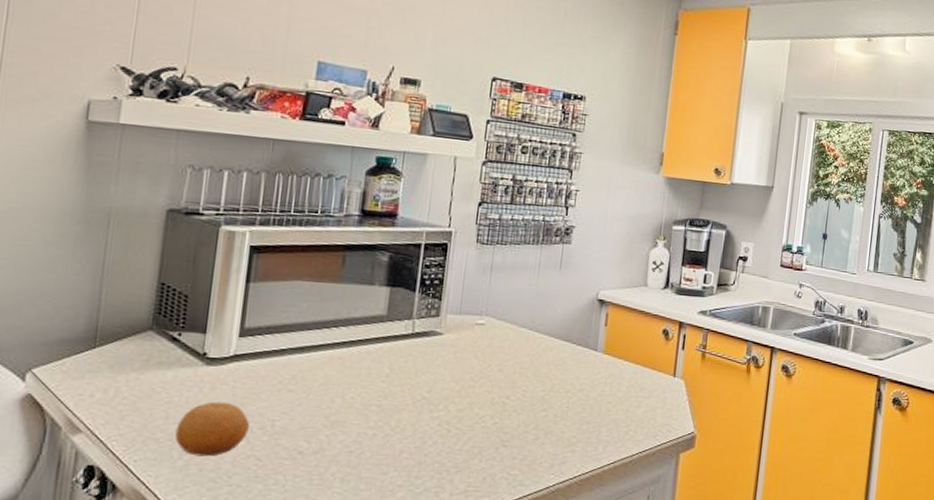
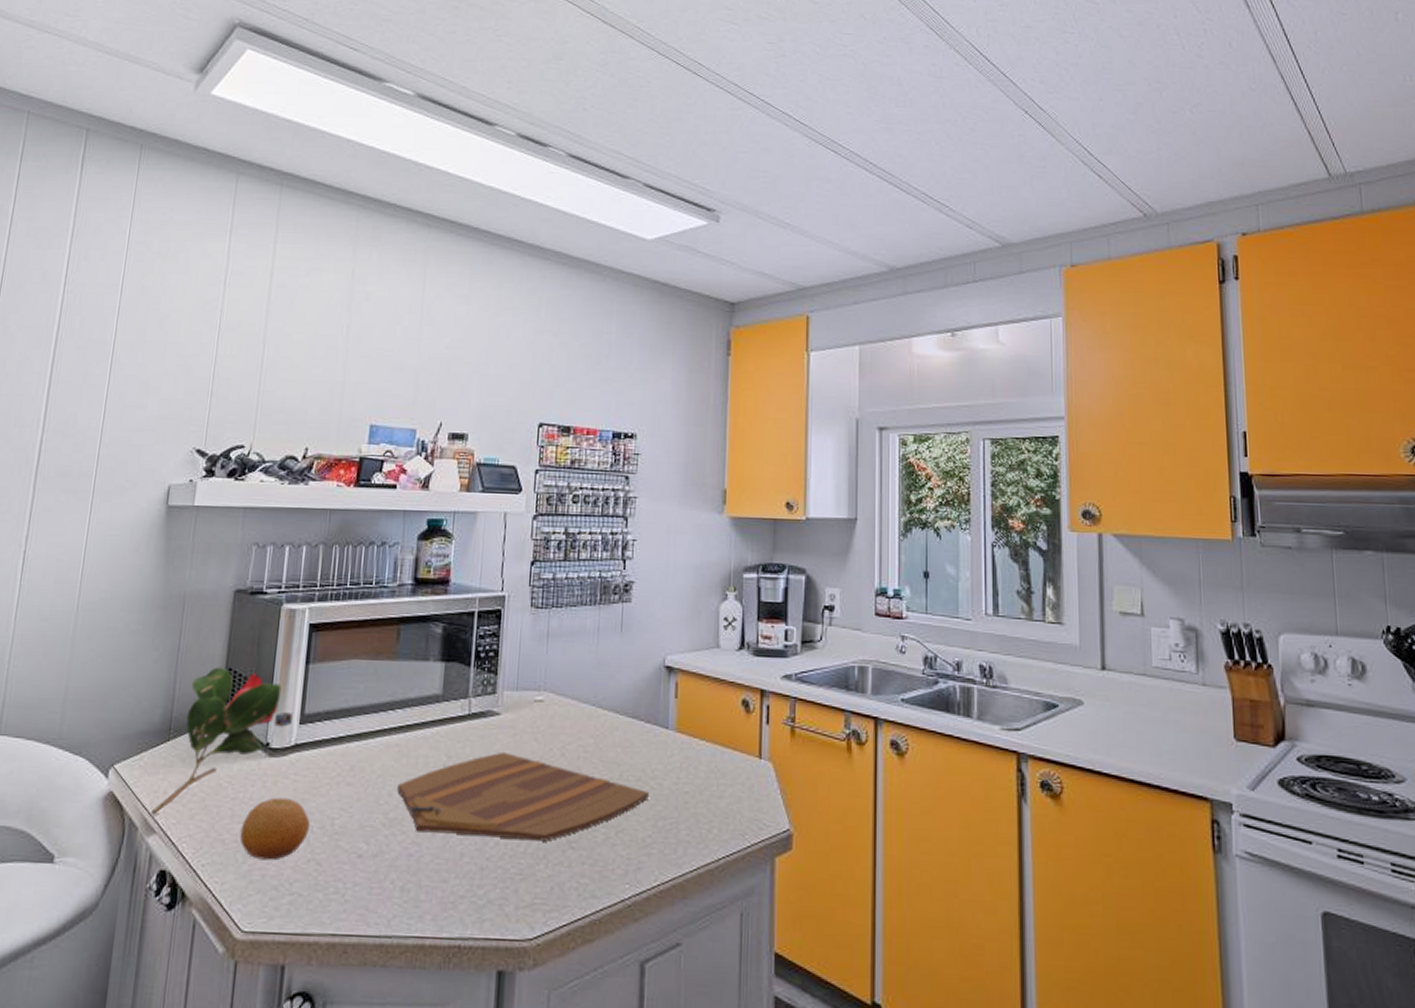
flower: none [75,281,232,417] -> present [150,667,293,816]
cutting board: none [340,366,576,441] -> present [397,751,649,842]

